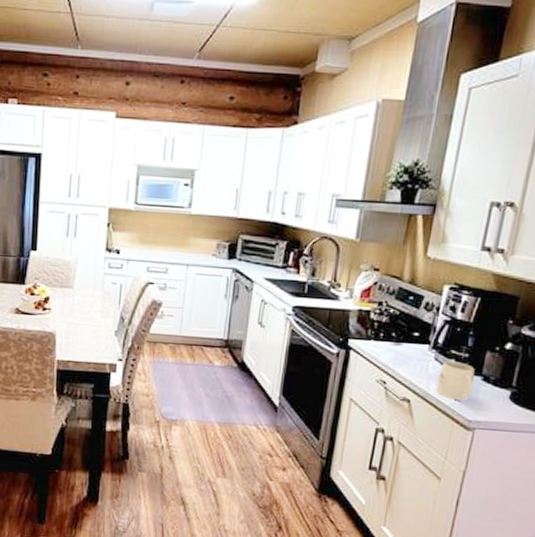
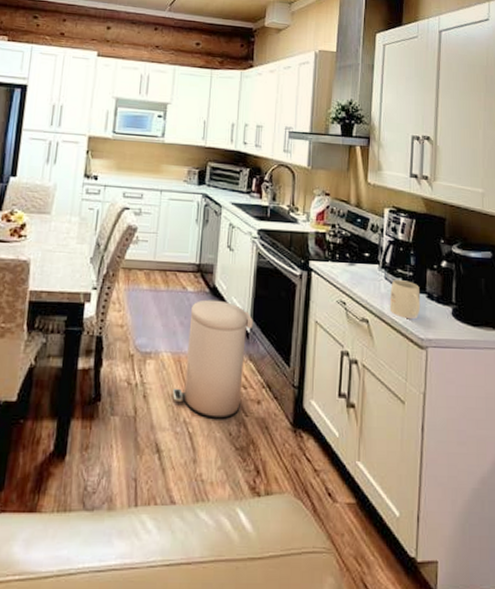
pedal bin: none [197,374,283,482] -> present [172,299,253,420]

